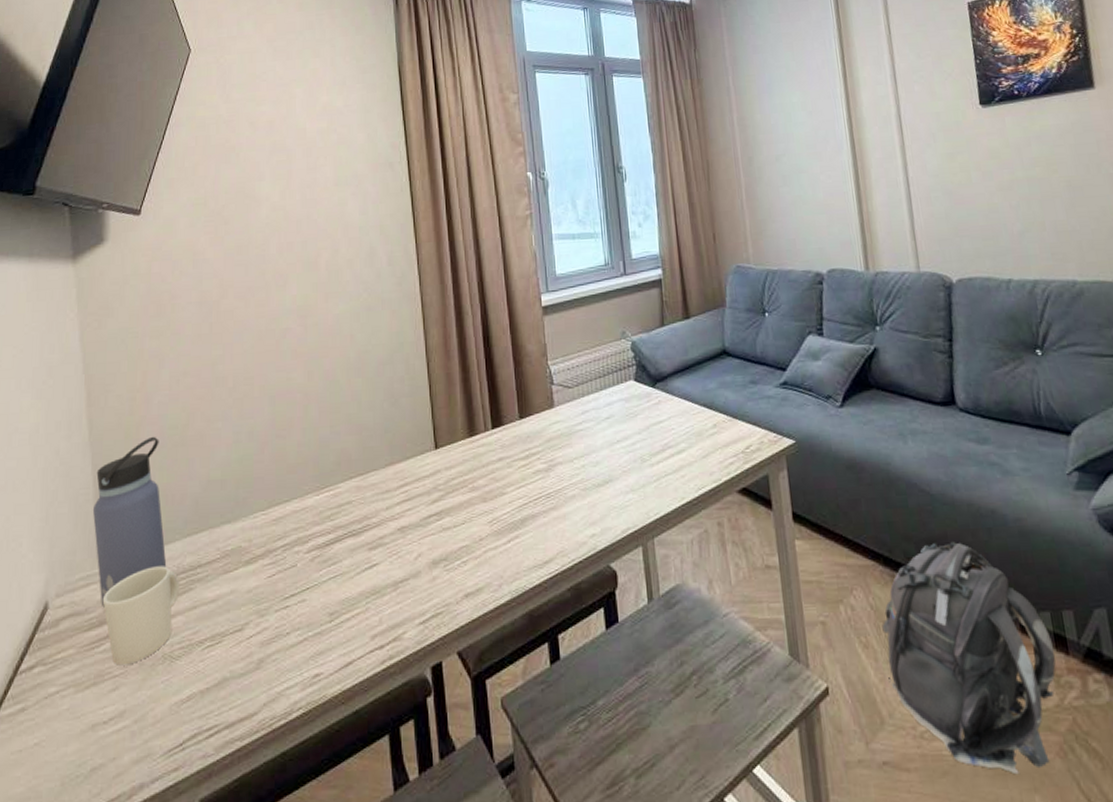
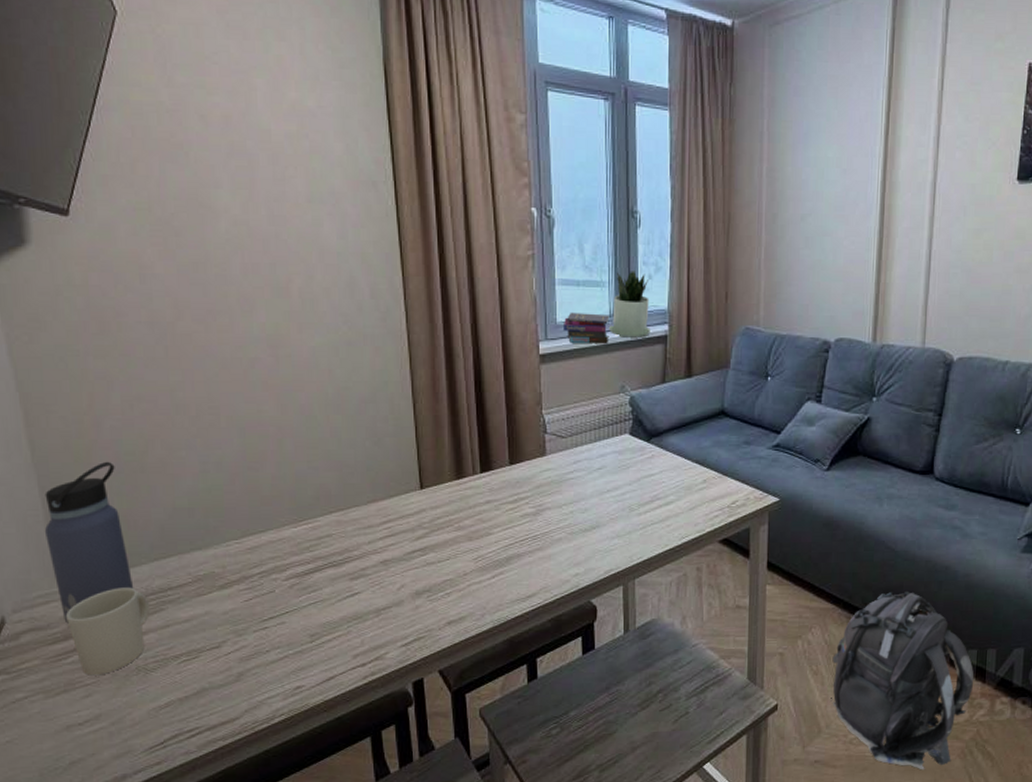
books: none [563,263,606,293] -> present [564,312,610,343]
planter: none [605,221,645,284] -> present [608,271,650,338]

